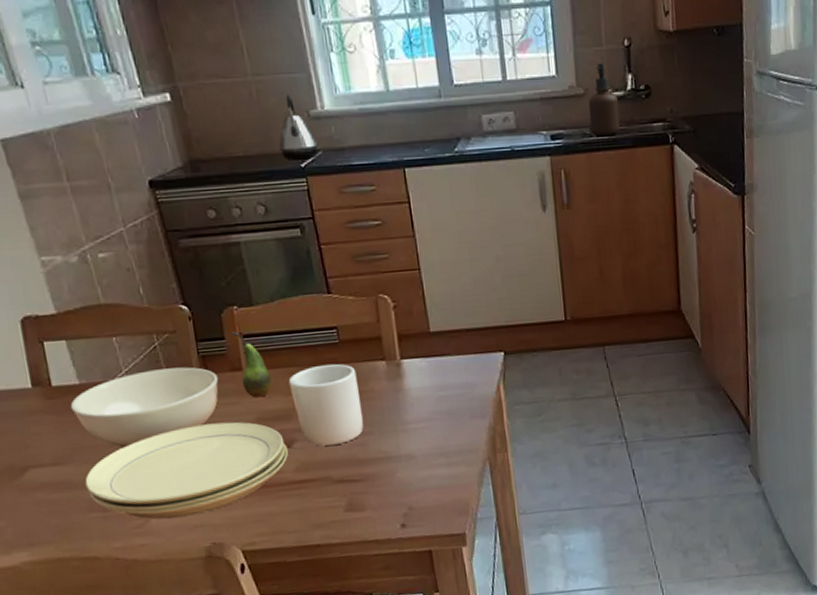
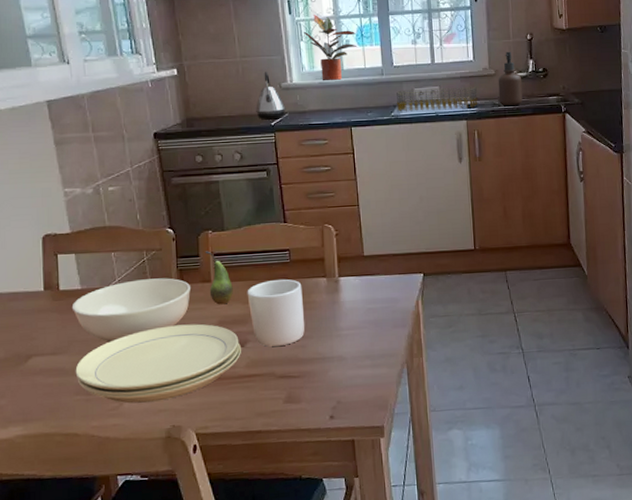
potted plant: none [333,13,406,107] -> present [303,14,357,81]
dish rack: none [459,111,565,145] -> present [396,86,479,111]

